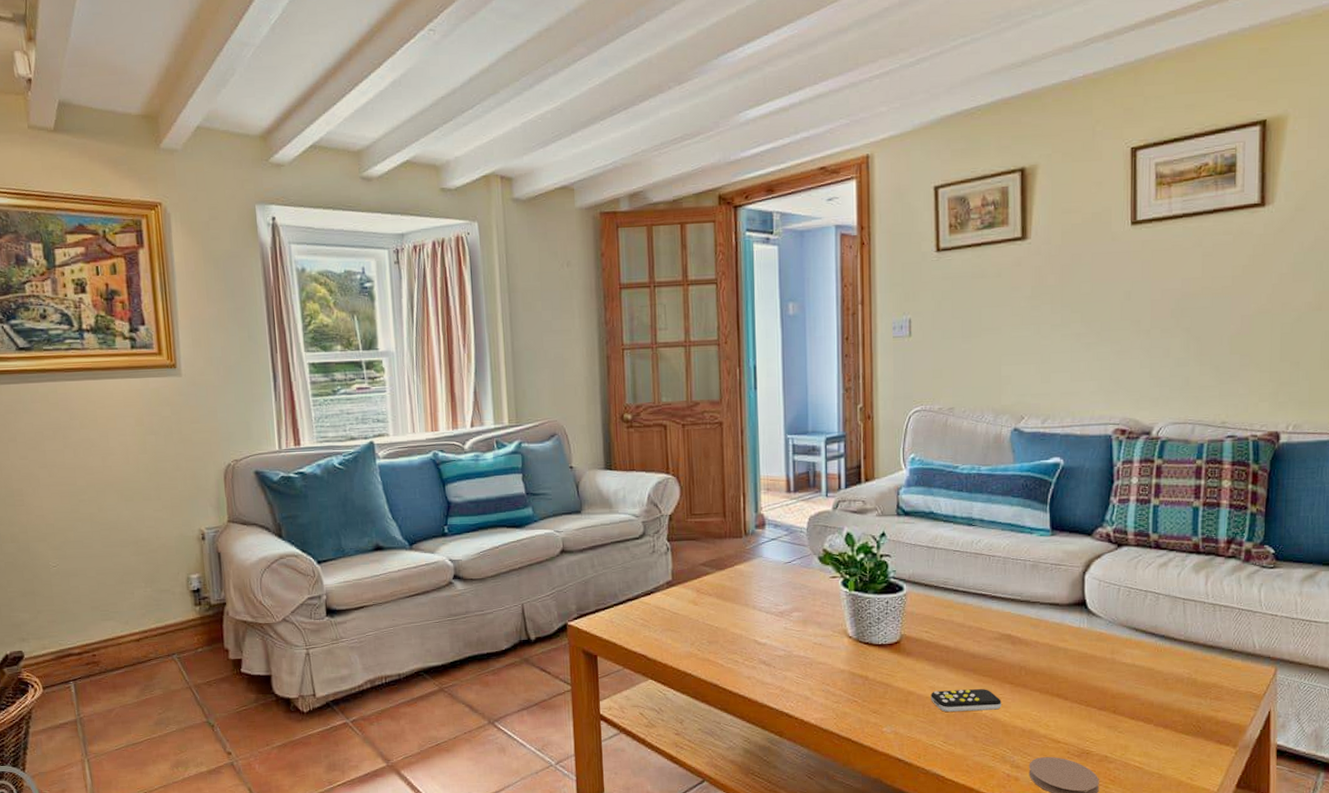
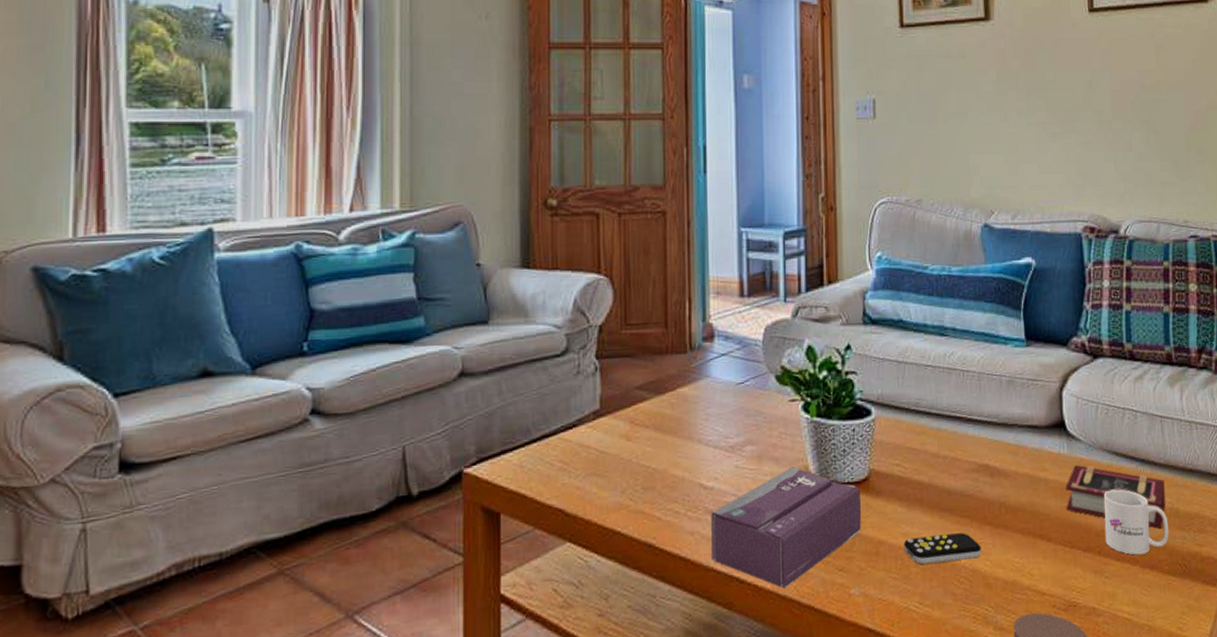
tissue box: none [764,630,893,724] -> present [711,467,861,589]
book: none [1084,637,1183,694] -> present [1065,464,1166,529]
mug: none [1120,659,1185,716] -> present [1103,489,1169,556]

